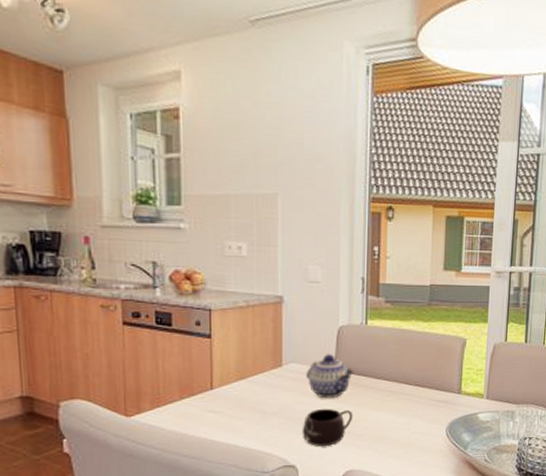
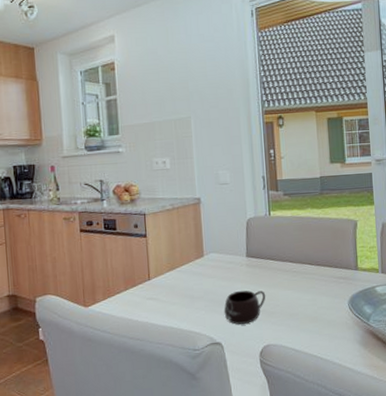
teapot: present [306,353,354,399] -> none [224,242,264,282]

